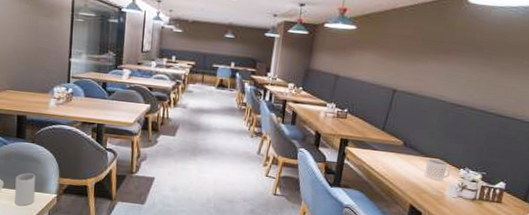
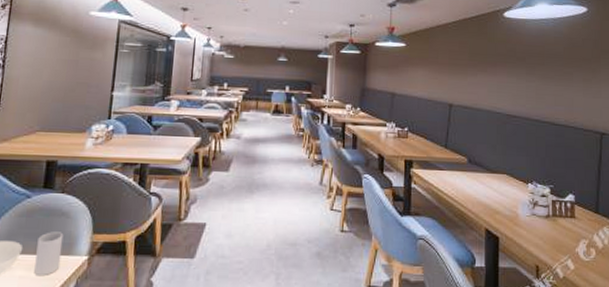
mug: present [424,158,451,182] -> none [494,174,520,200]

